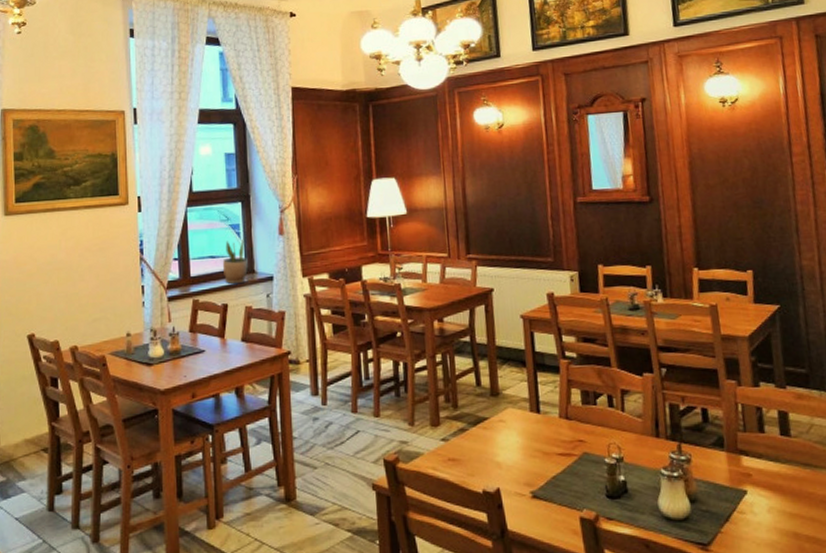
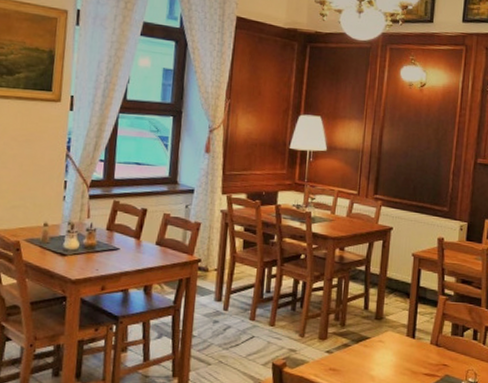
potted plant: present [222,238,248,284] -> none [146,151,172,191]

